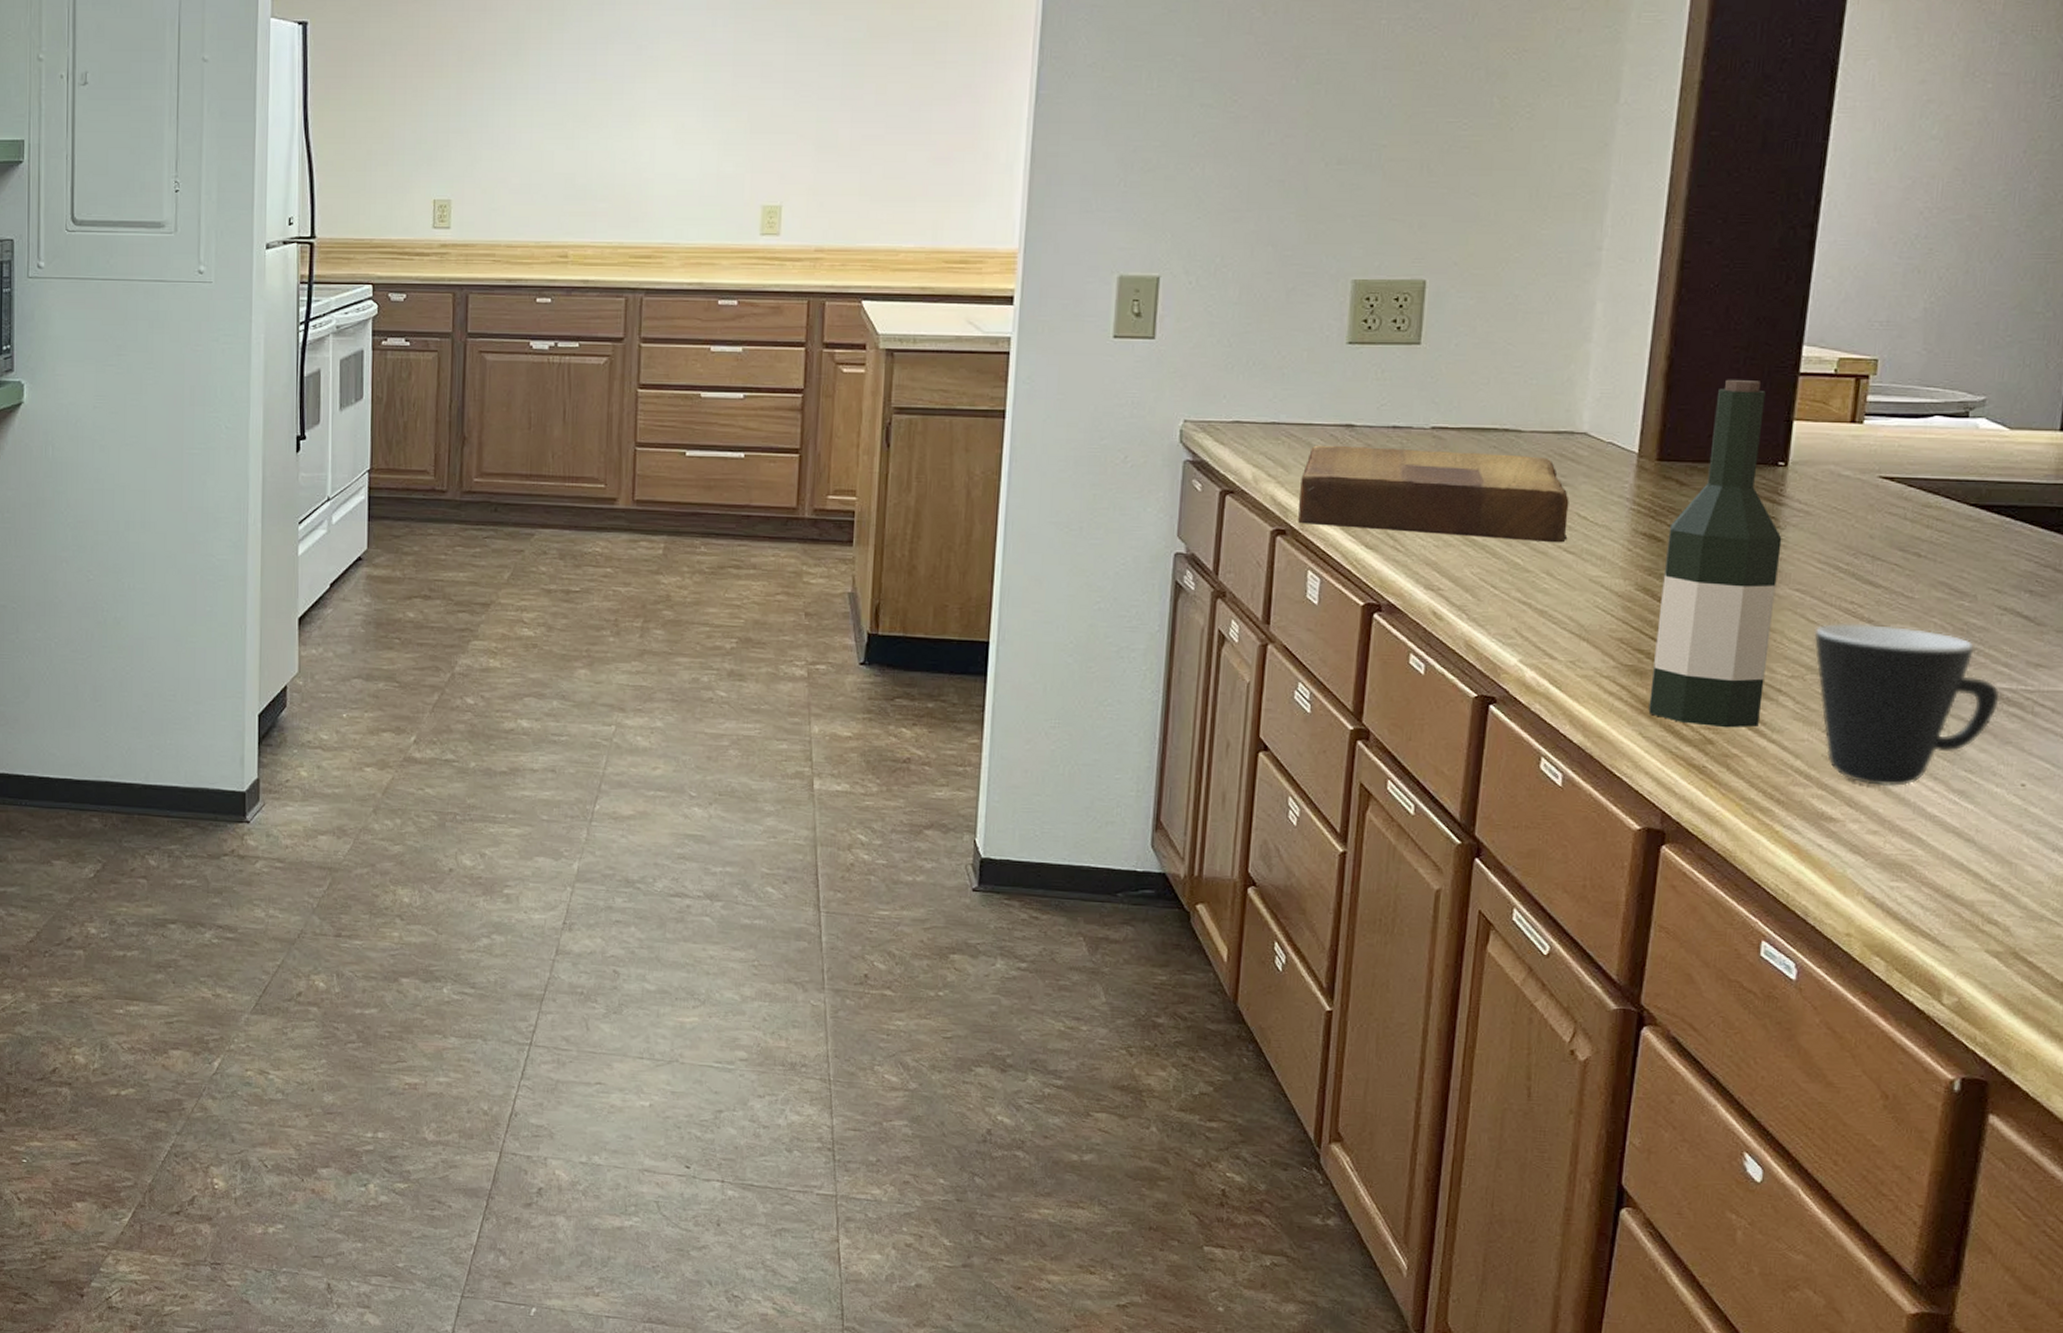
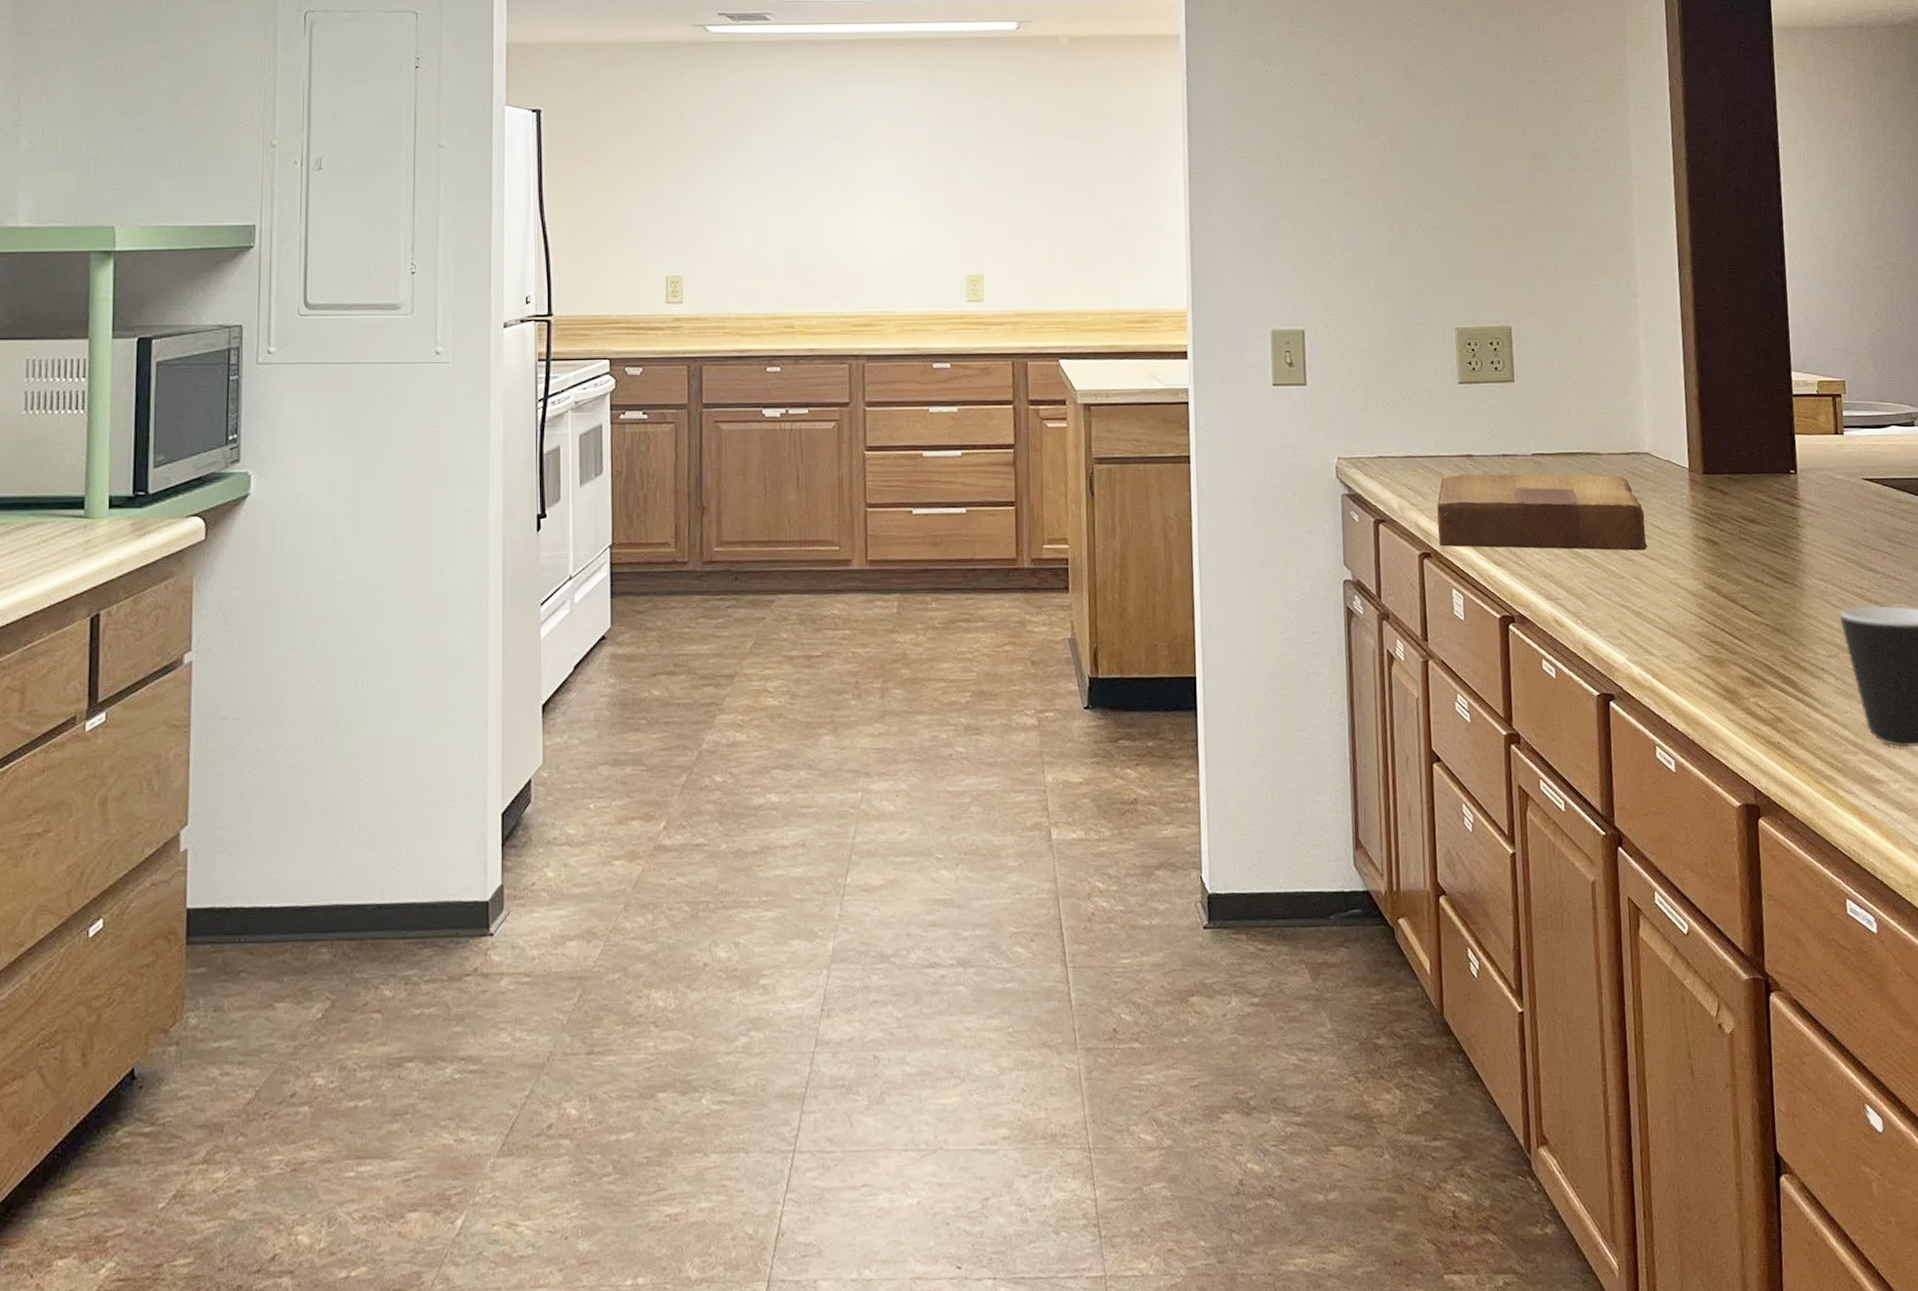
wine bottle: present [1648,379,1782,728] -> none [1721,401,1813,707]

